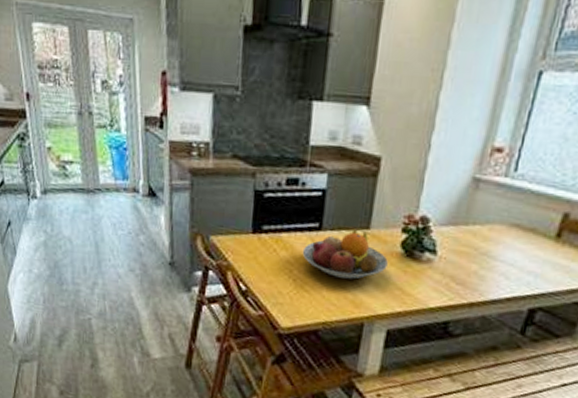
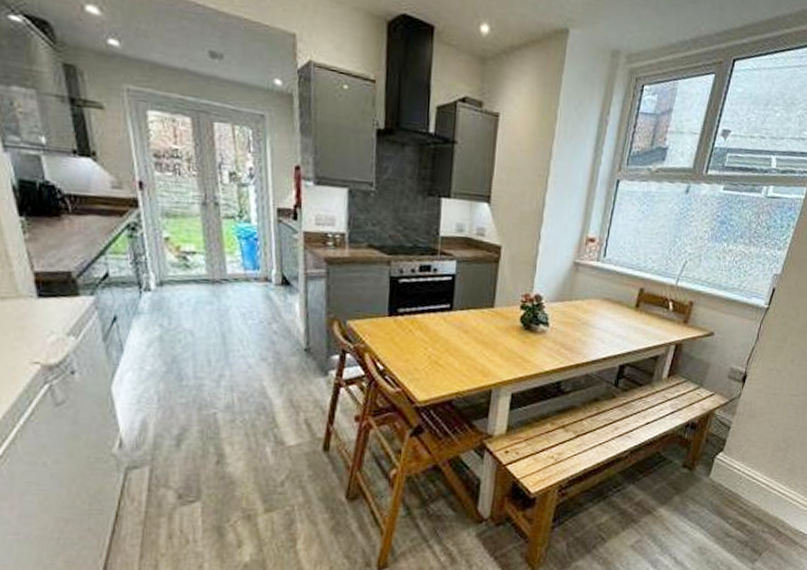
fruit bowl: present [302,227,388,279] -> none [435,306,510,352]

